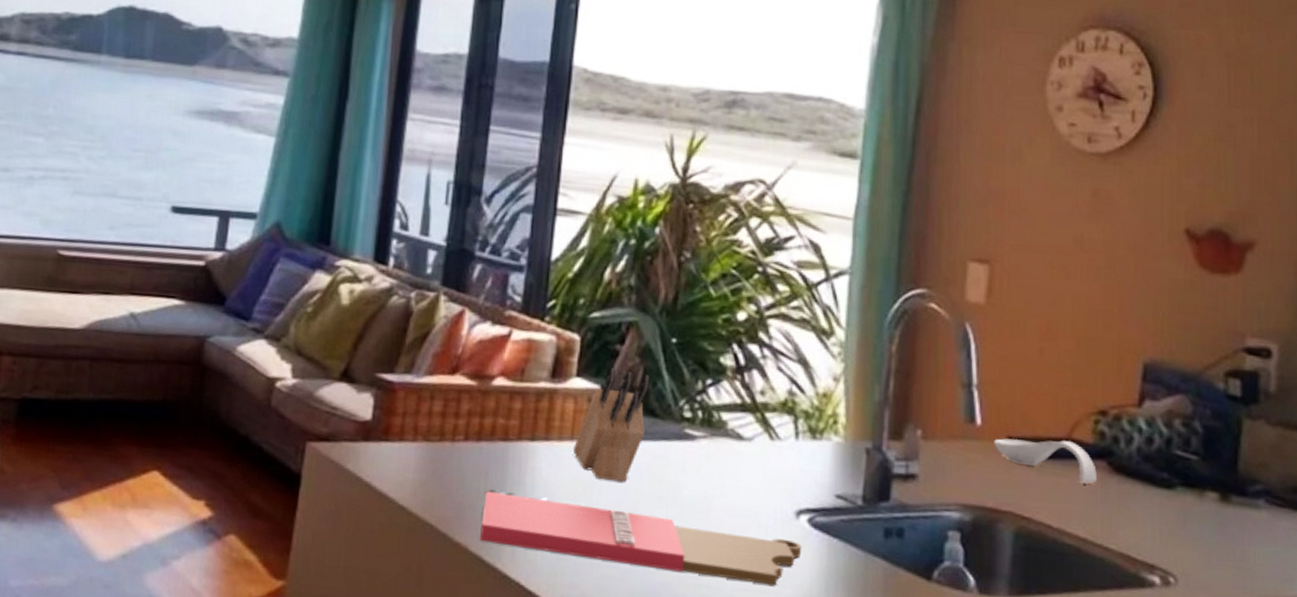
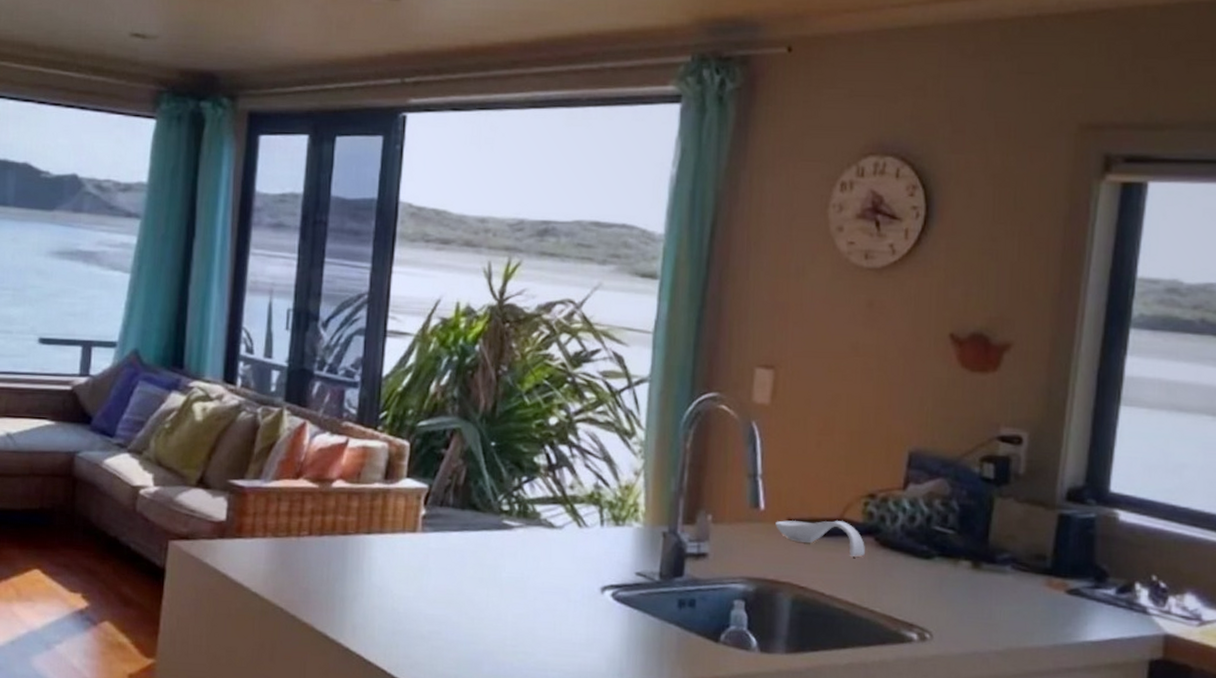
cutting board: present [480,492,802,586] -> none [325,579,607,651]
knife block: present [573,368,650,482] -> none [405,469,472,567]

